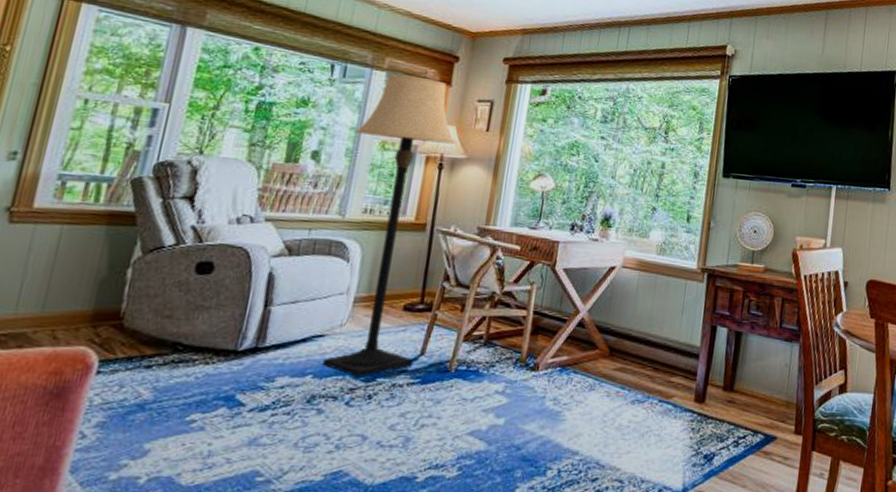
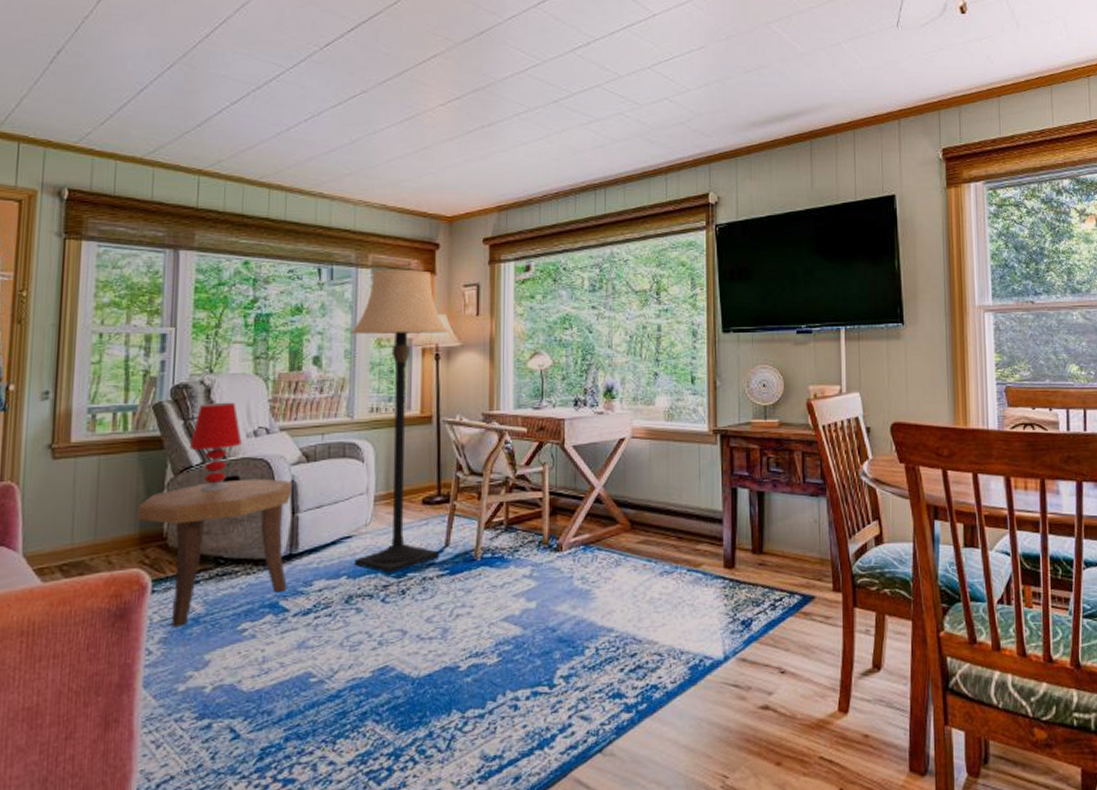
side table: none [93,265,270,412] -> present [137,478,292,627]
table lamp: none [164,184,223,275] -> present [189,402,242,492]

